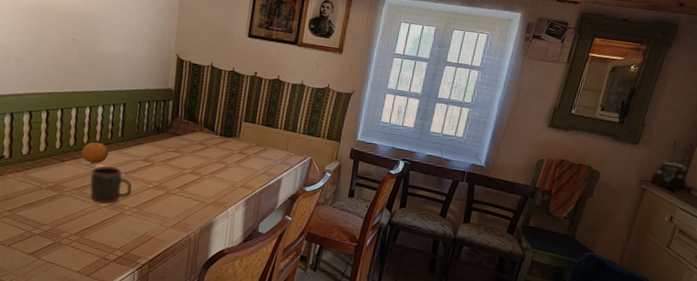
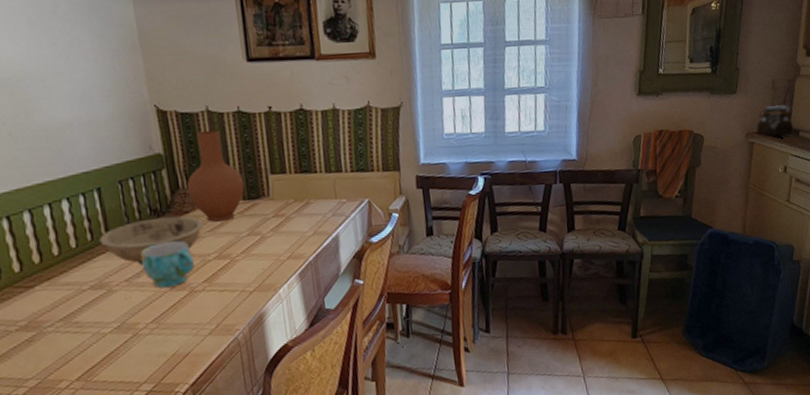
fruit: present [81,142,109,164] -> none [54,249,95,281]
mug: present [89,165,133,204] -> none [76,276,142,330]
bowl: none [115,132,188,165] -> present [99,216,204,266]
cup: none [139,152,175,186] -> present [141,241,195,288]
vase: none [183,79,224,148] -> present [186,129,245,222]

